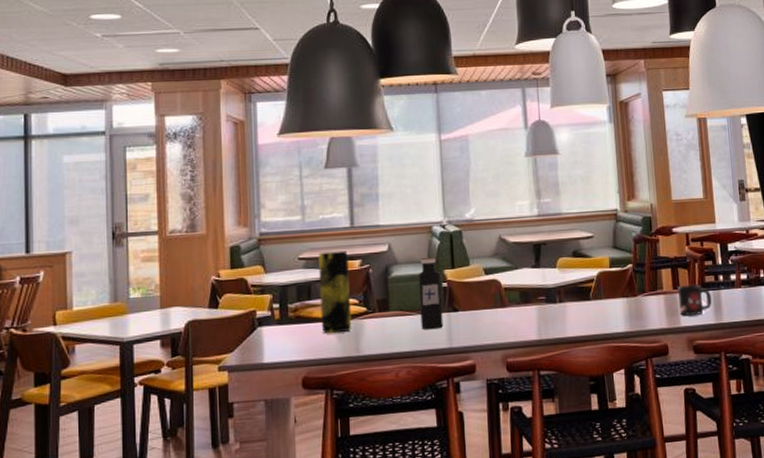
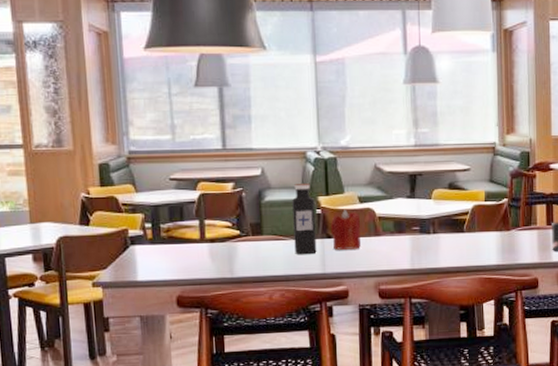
vase: present [318,250,352,334] -> none [190,173,225,255]
candle: none [456,282,487,323] -> present [330,210,361,250]

